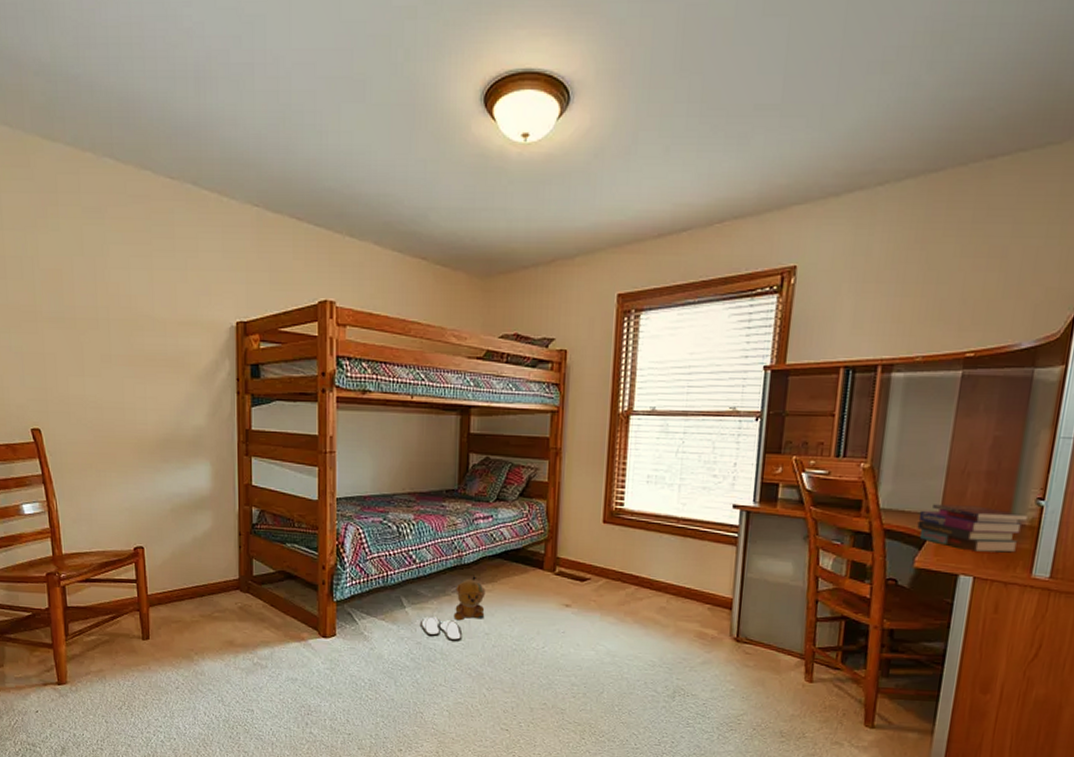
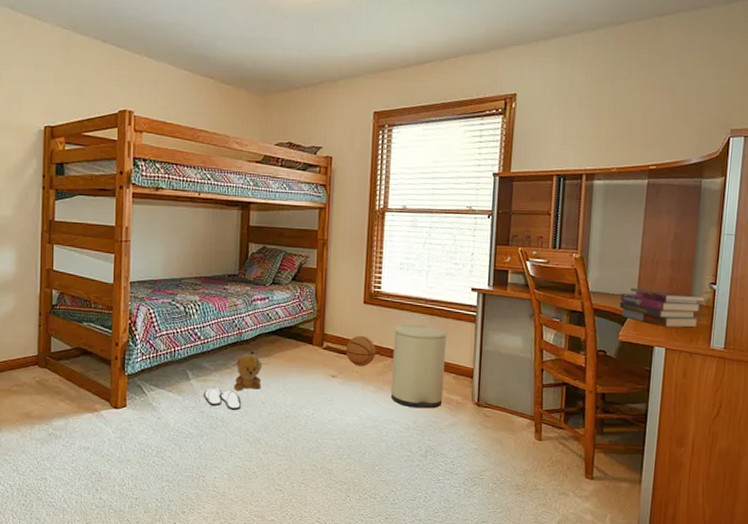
basketball: none [581,559,618,595] -> present [345,335,377,367]
pedal bin: none [633,547,702,644] -> present [391,324,447,409]

